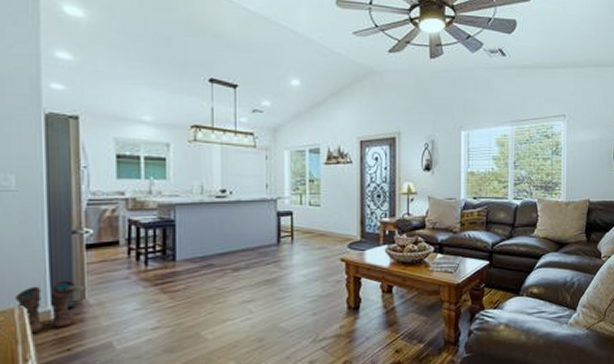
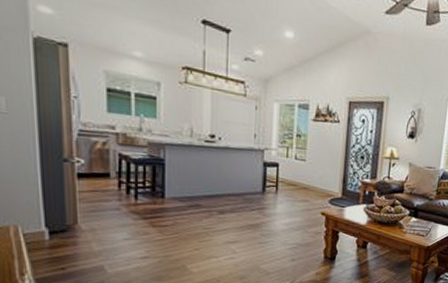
boots: present [16,280,87,336] -> none [10,205,79,252]

